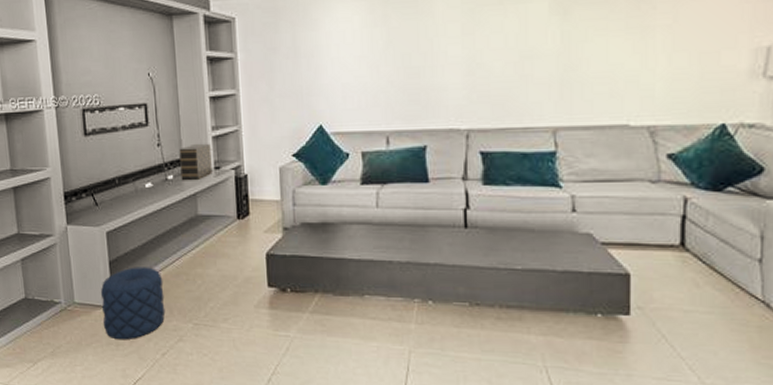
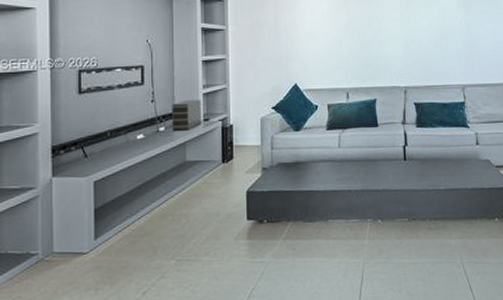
pouf: present [100,267,166,340] -> none [82,211,149,285]

